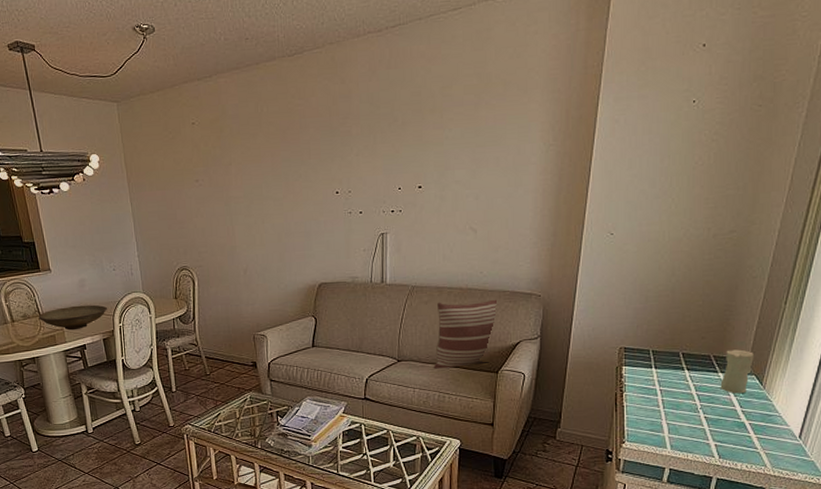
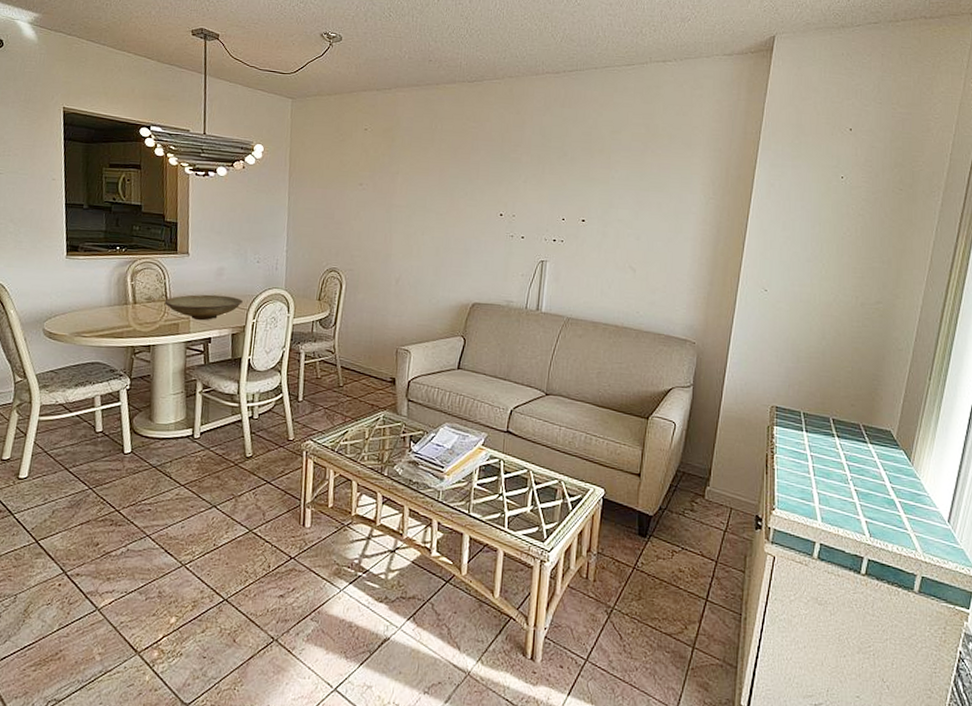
pillow: present [433,299,499,369] -> none [582,337,654,409]
candle: present [720,349,754,394] -> none [870,420,901,469]

